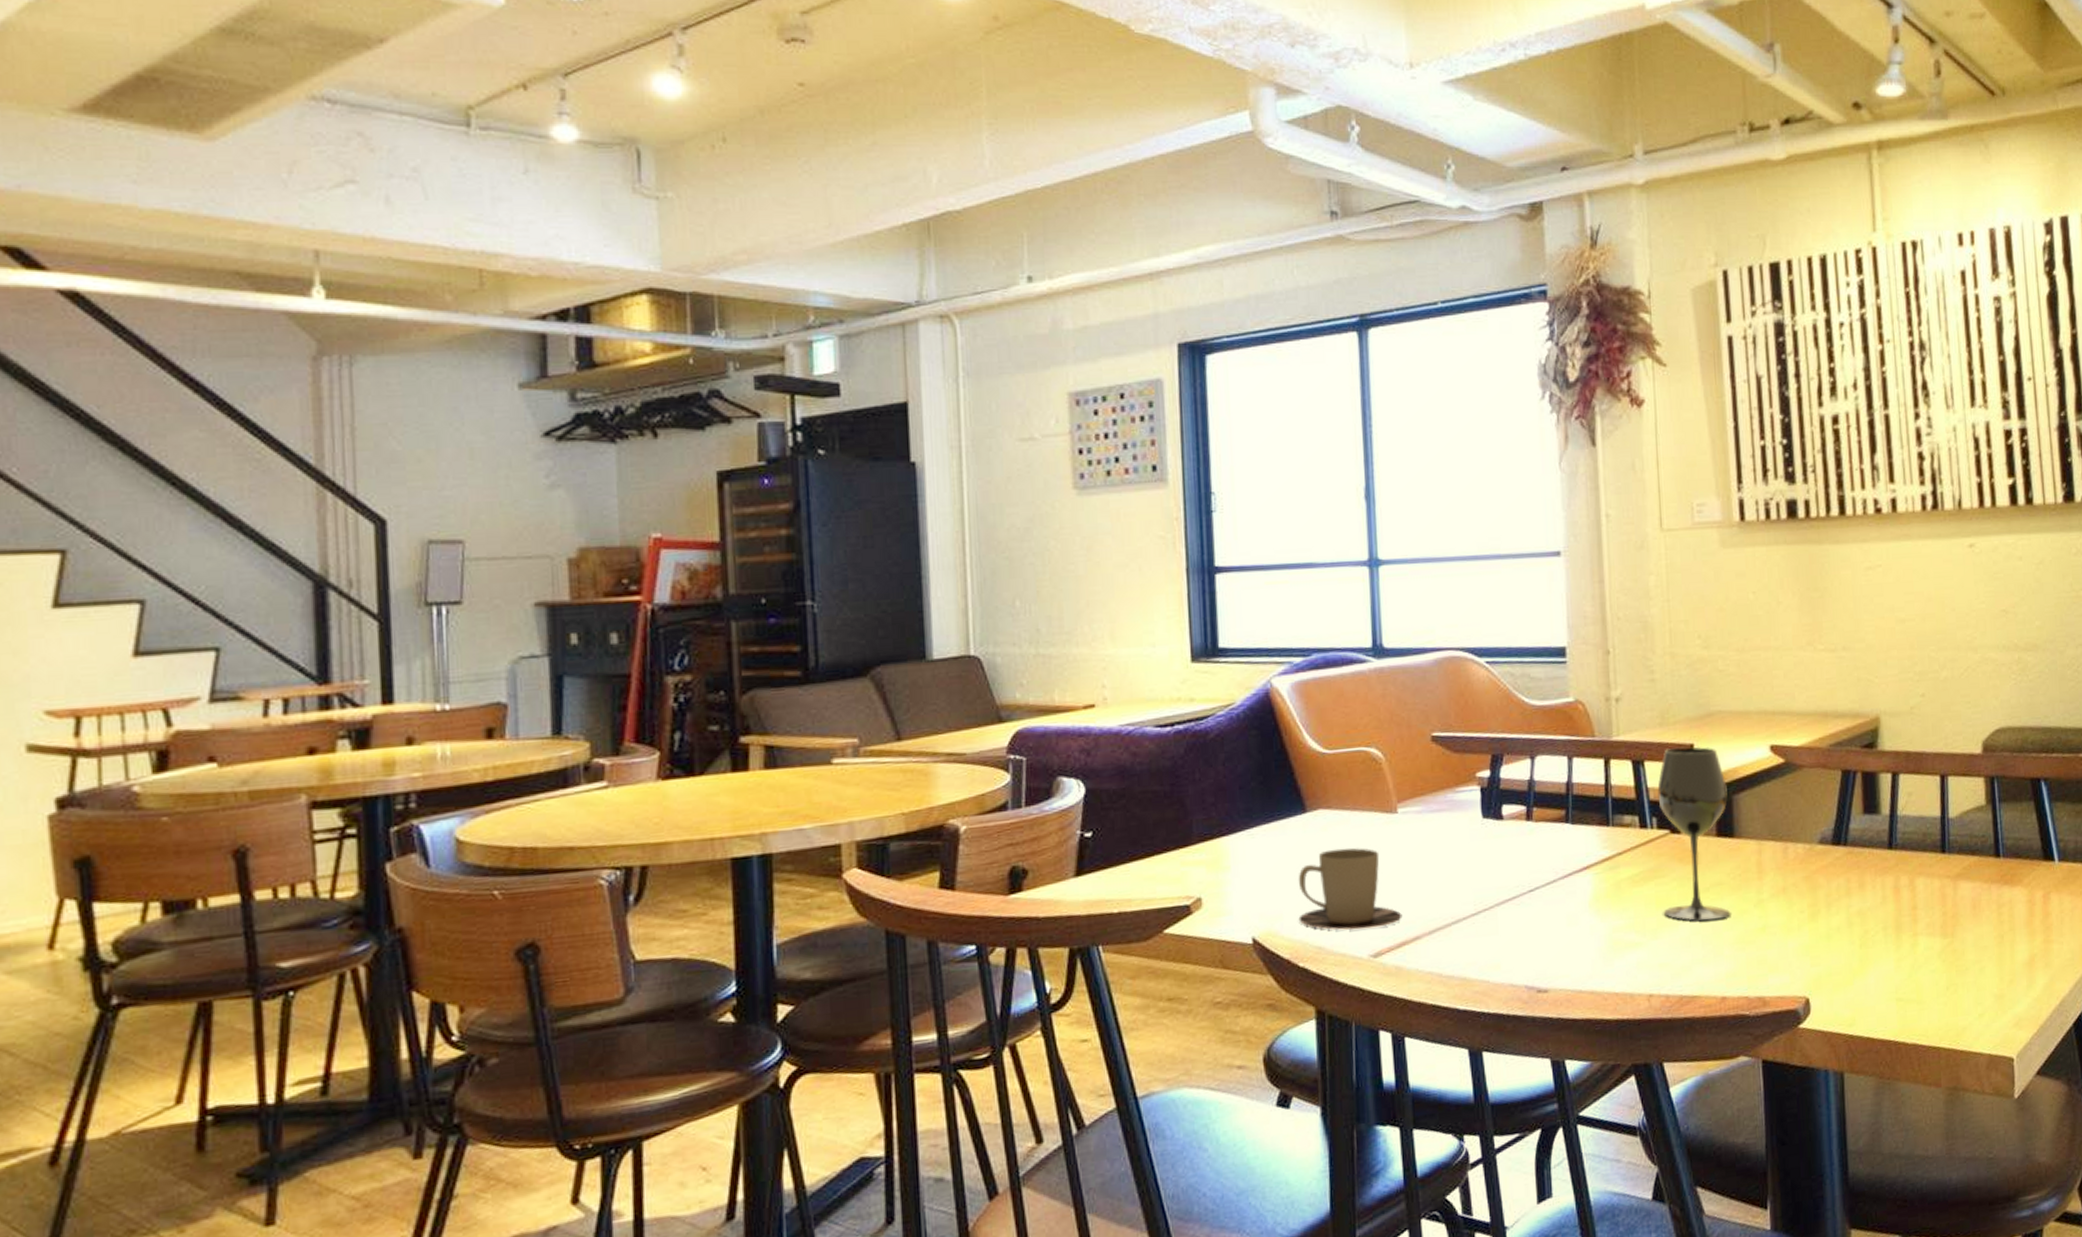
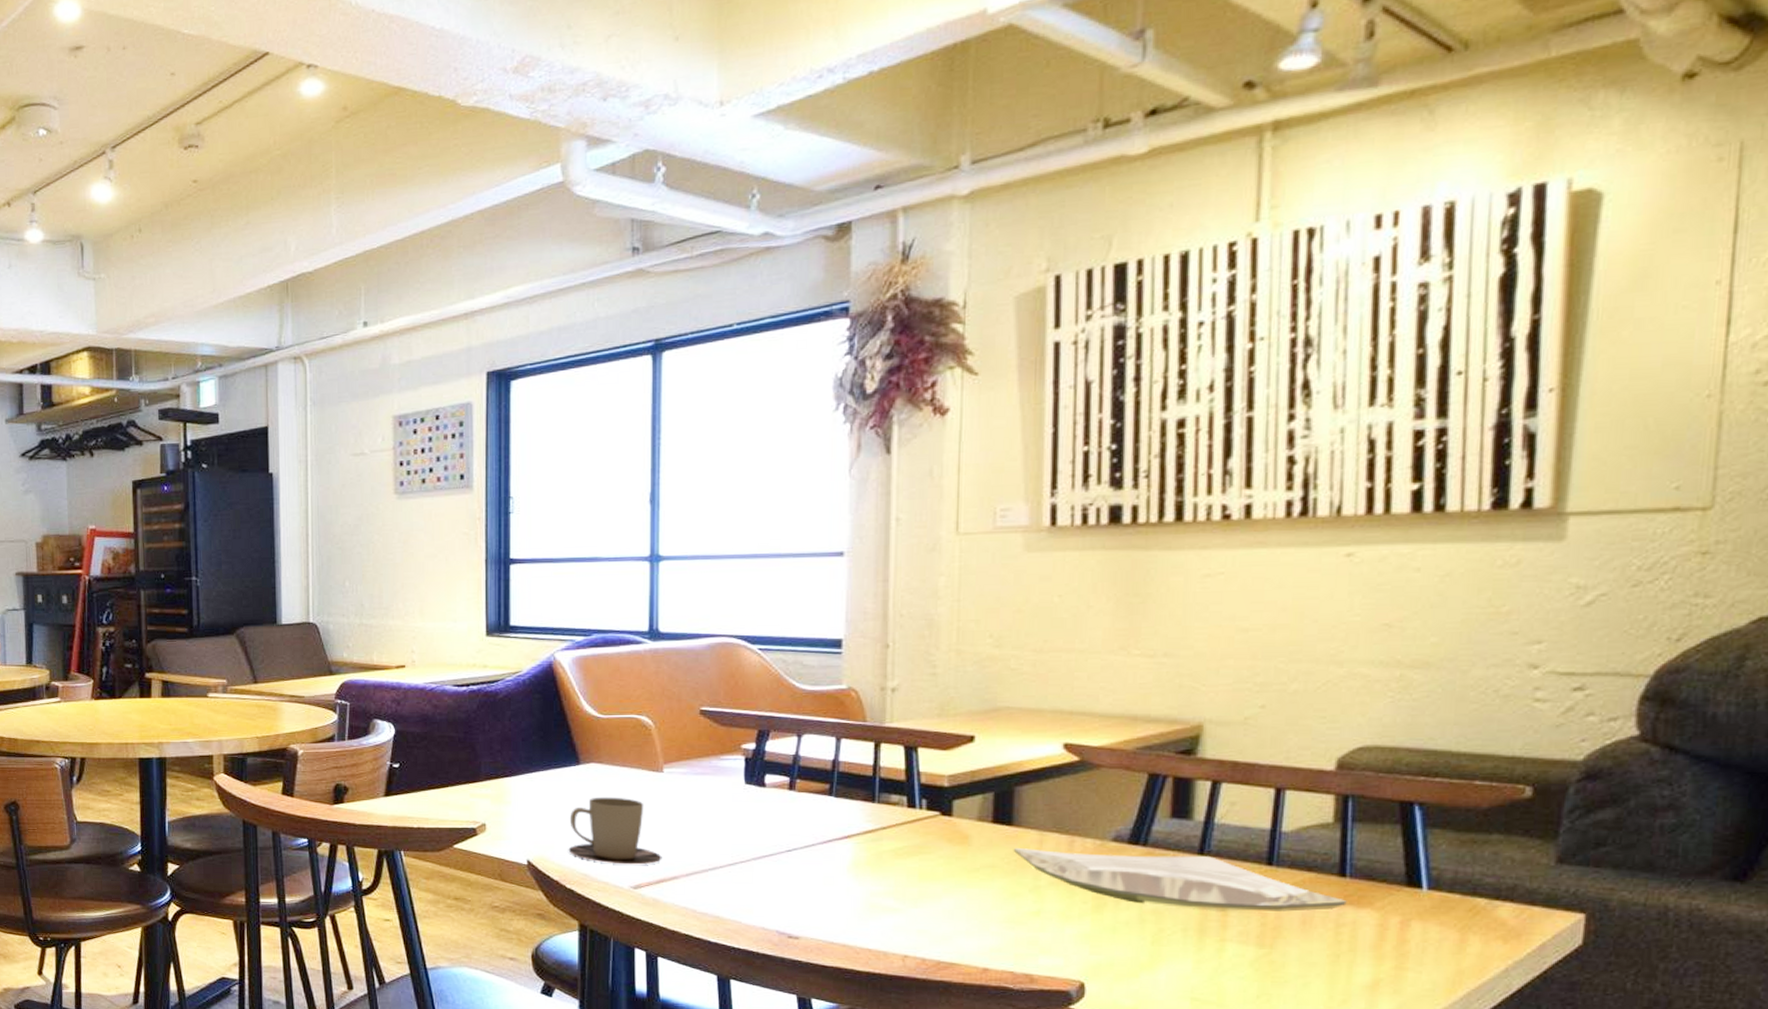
wineglass: present [1657,746,1731,921] -> none [926,737,1009,898]
plate: none [1736,850,2003,907] -> present [1013,847,1347,913]

